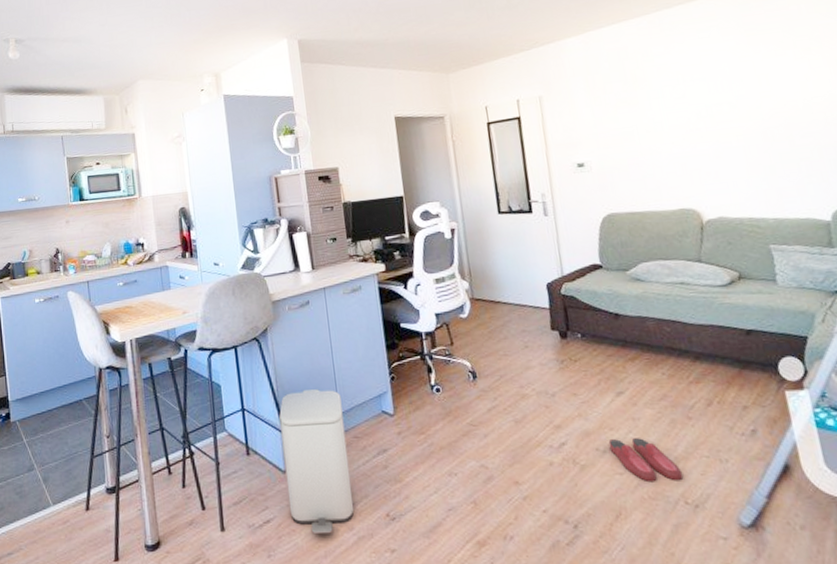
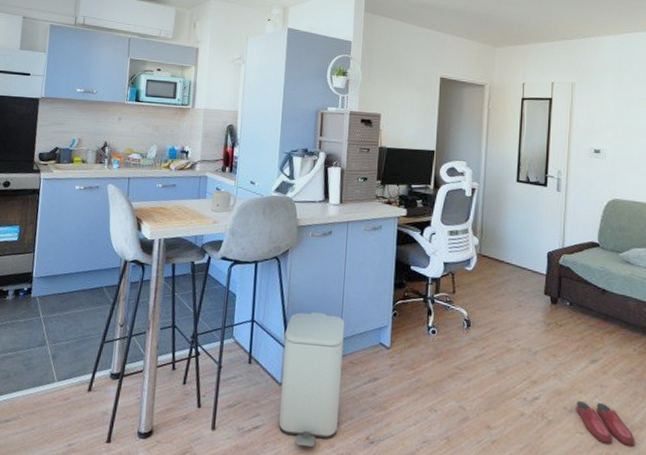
mug: none [176,277,203,302] -> present [211,190,237,213]

